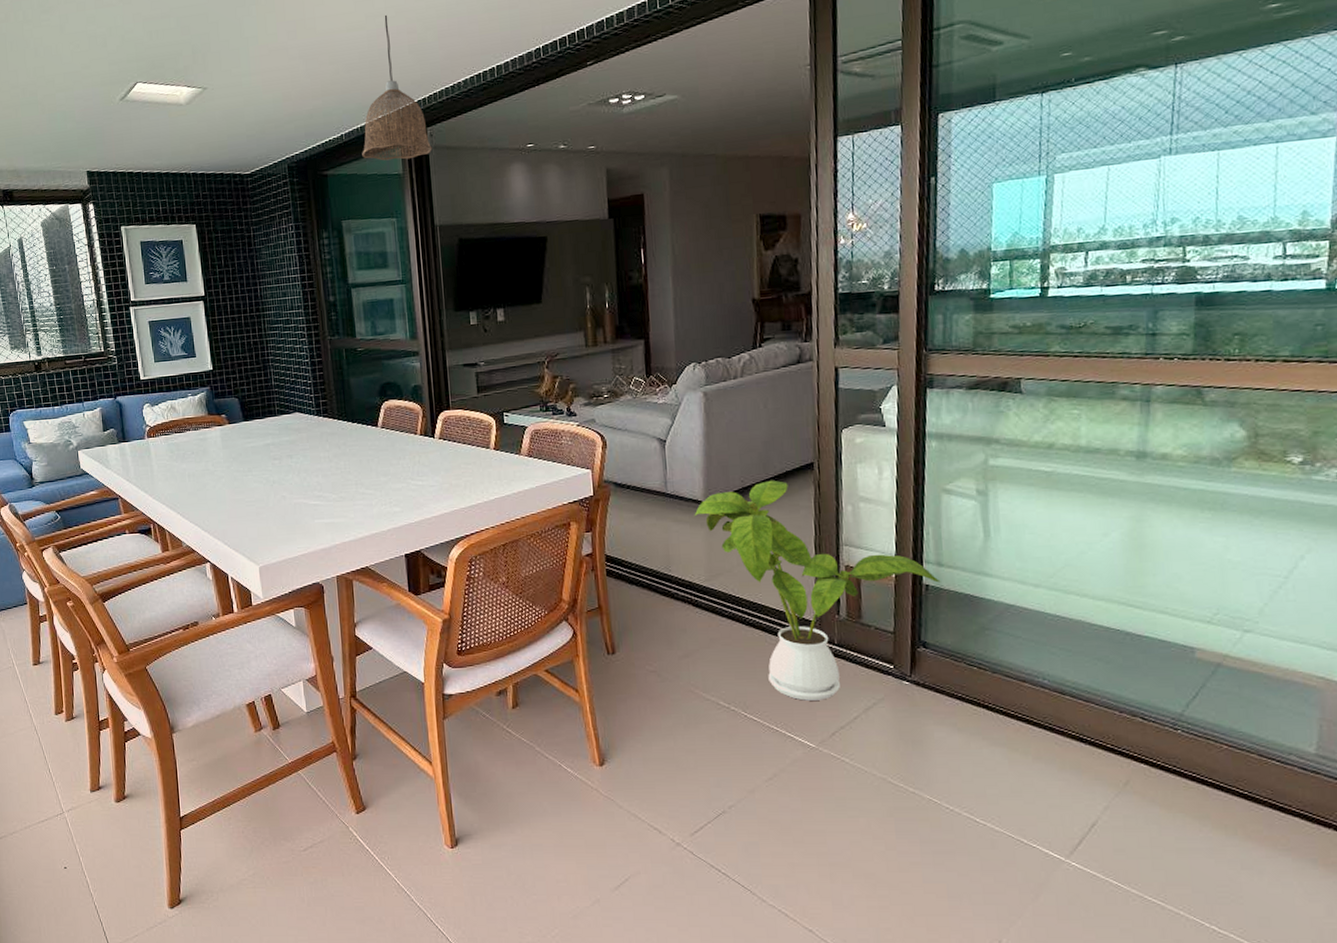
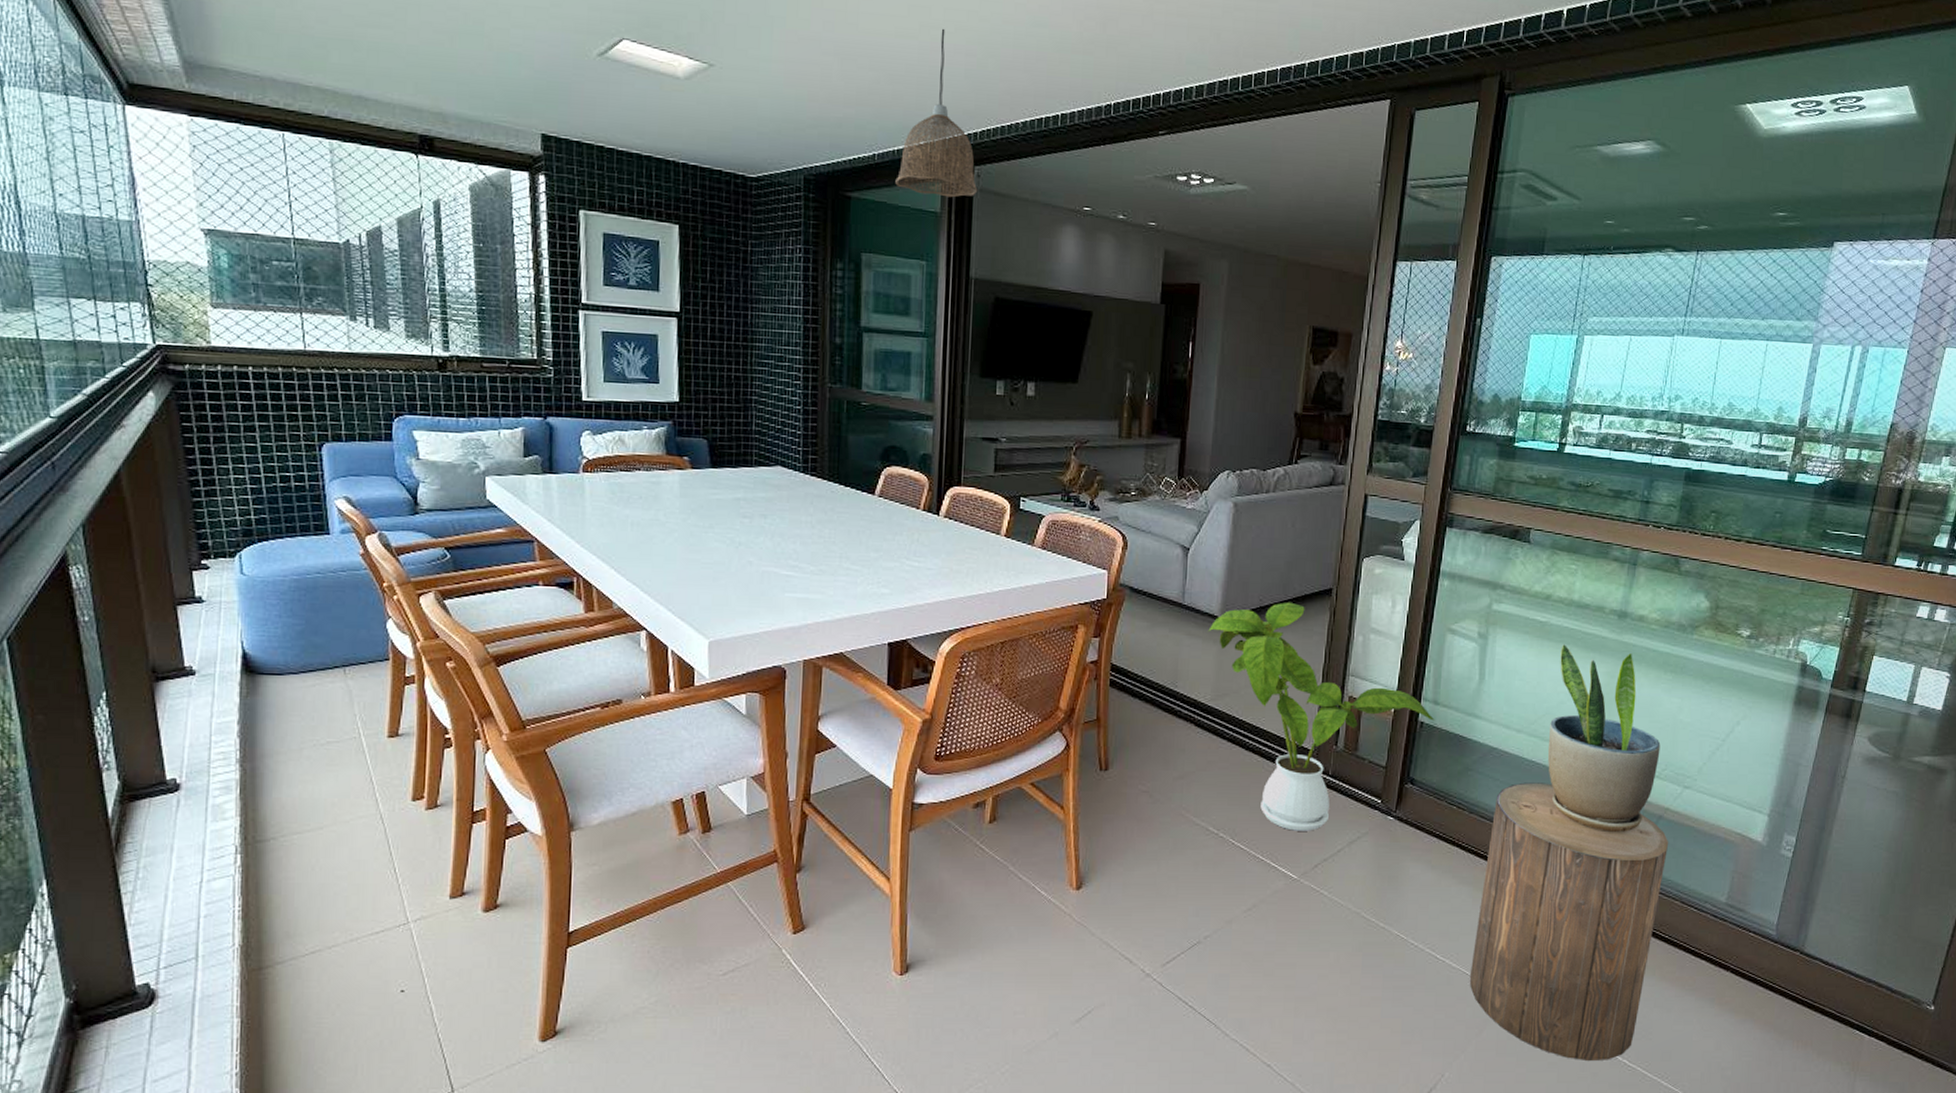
stool: none [1016,637,1234,928] -> present [1469,782,1669,1062]
potted plant: none [1072,492,1209,684] -> present [1547,644,1661,832]

